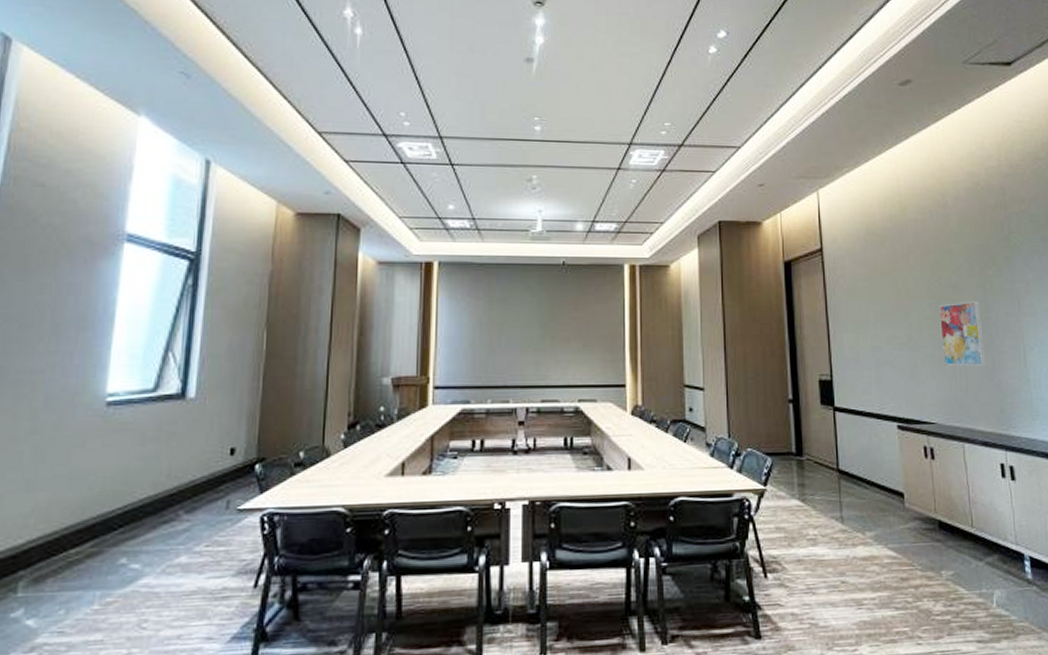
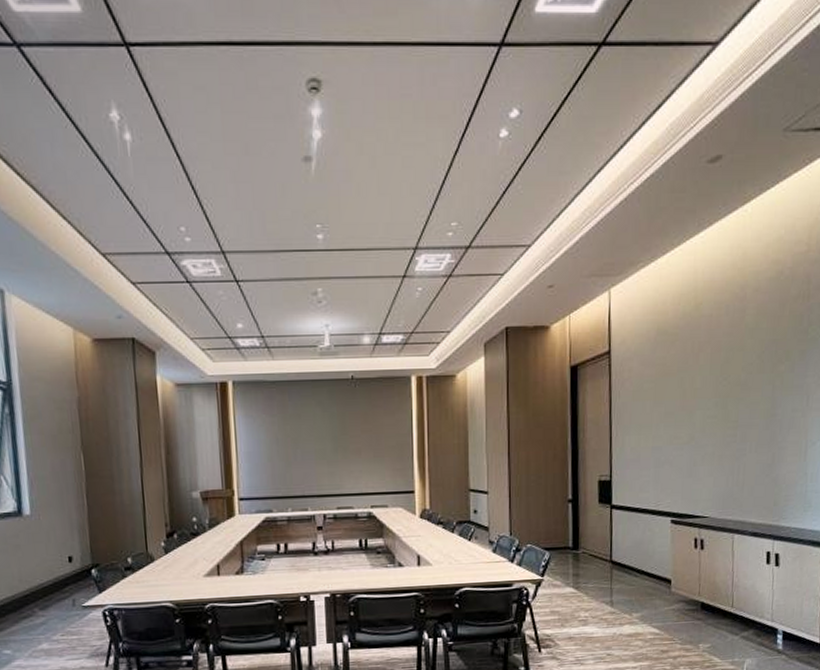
wall art: present [938,300,986,367] -> none [722,397,767,464]

